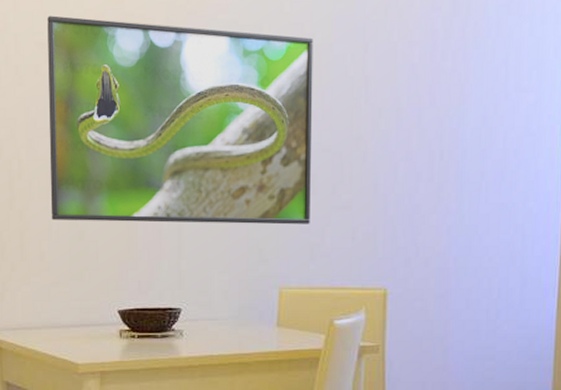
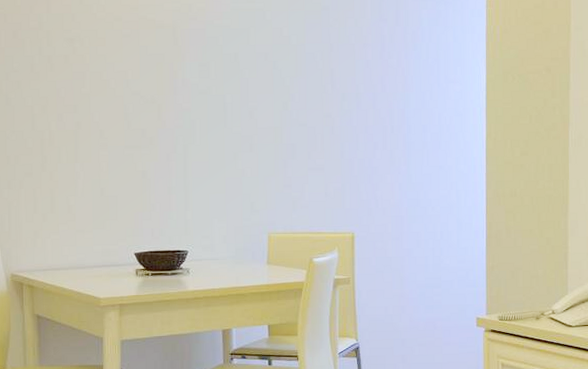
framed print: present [47,15,313,225] -> none [75,17,292,183]

